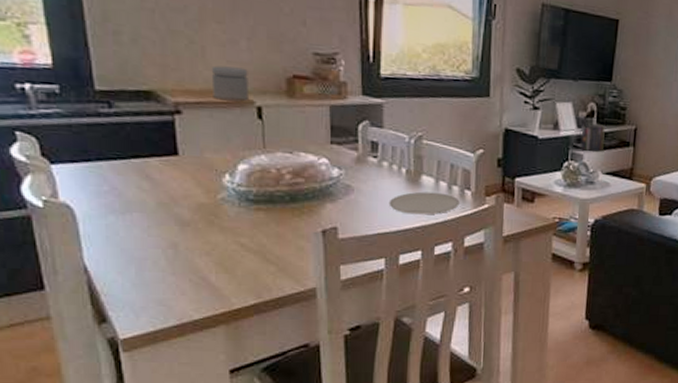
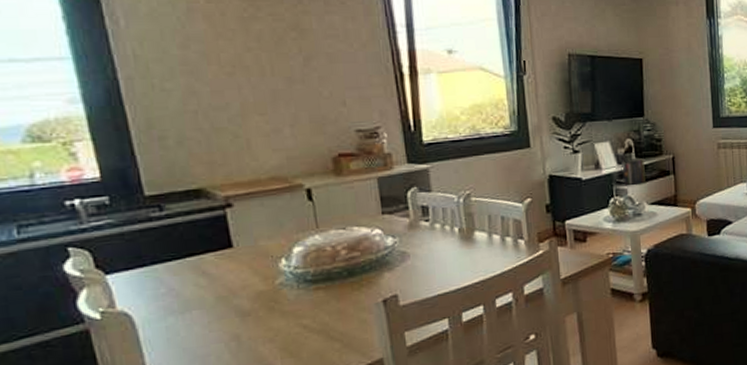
jar: present [211,65,248,102] -> none [257,154,297,189]
plate: present [388,191,460,215] -> none [445,245,515,271]

